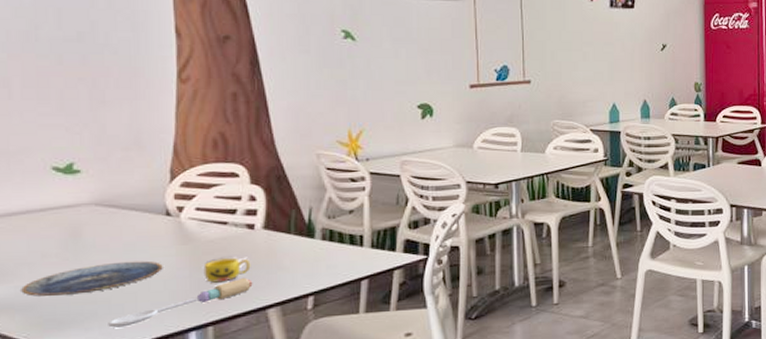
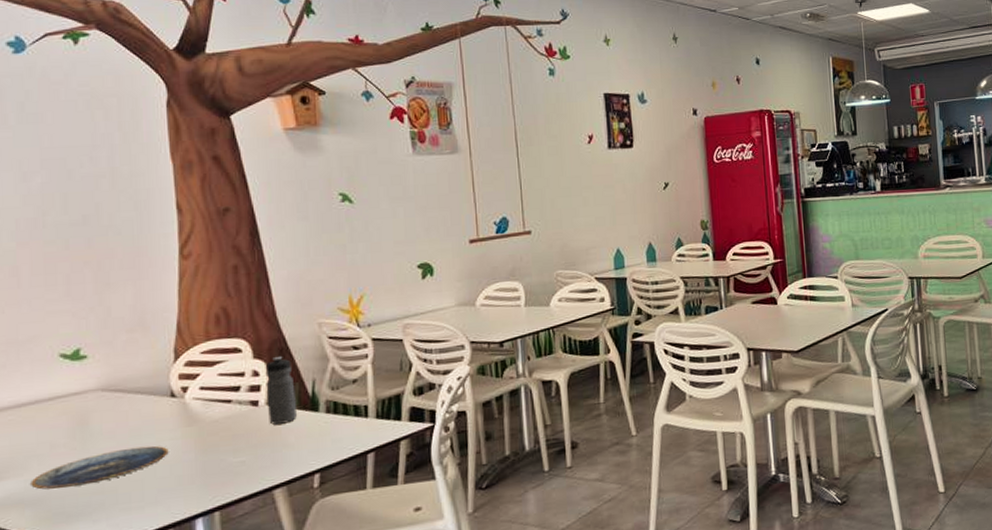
spoon: present [108,277,253,328] -> none [116,457,258,519]
cup: present [203,258,251,283] -> none [209,438,256,465]
water bottle: none [262,184,294,248] -> present [265,357,298,425]

